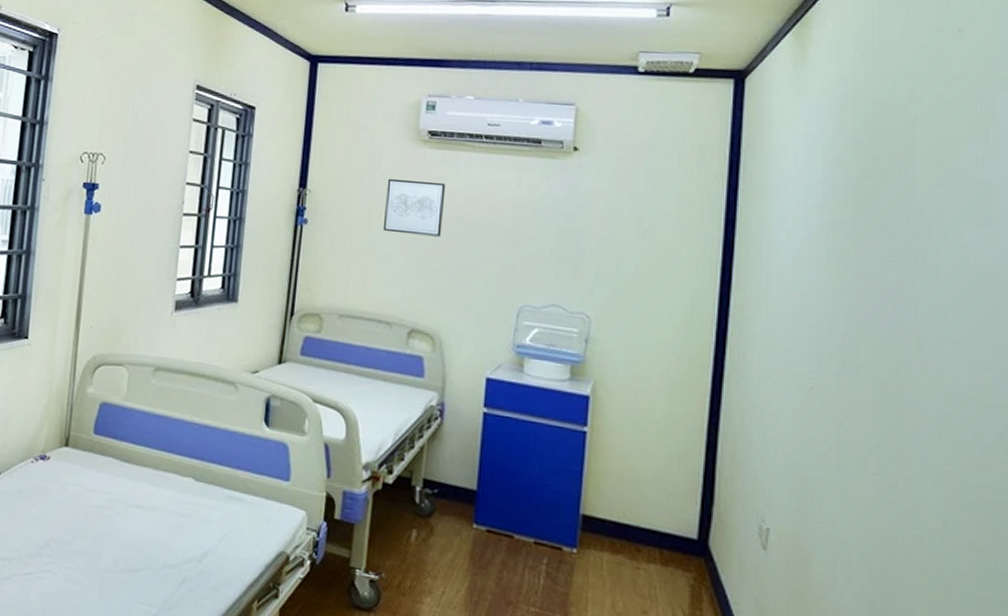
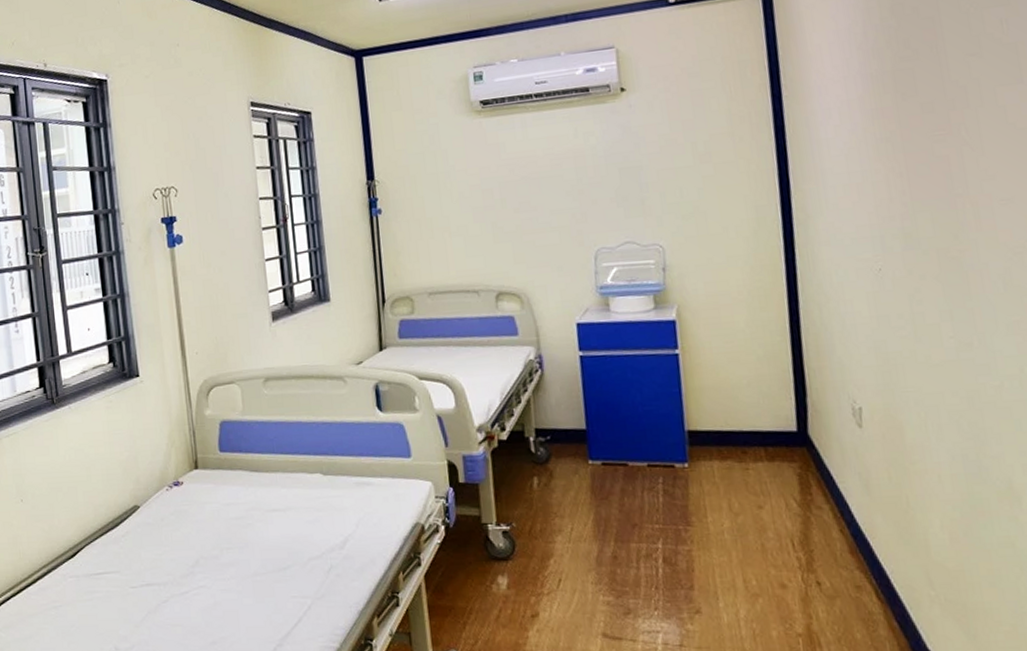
wall art: present [382,178,446,237] -> none [449,149,511,205]

